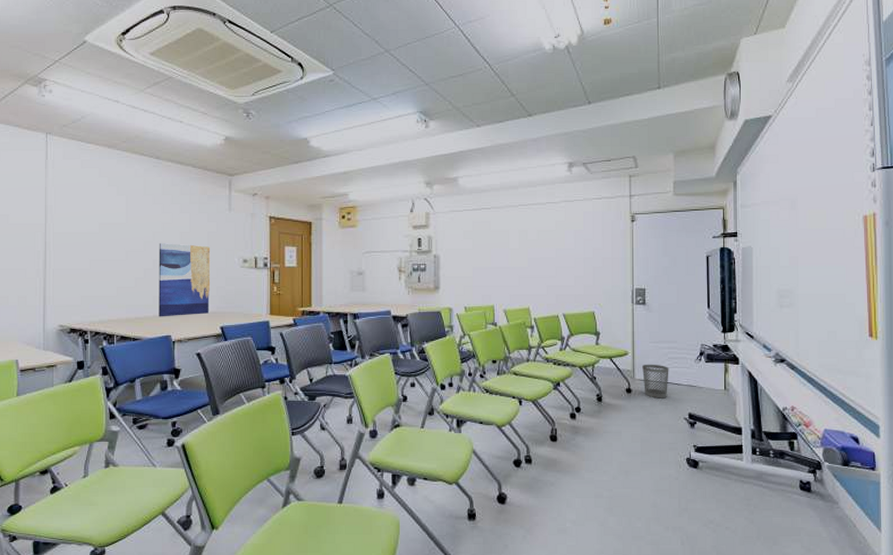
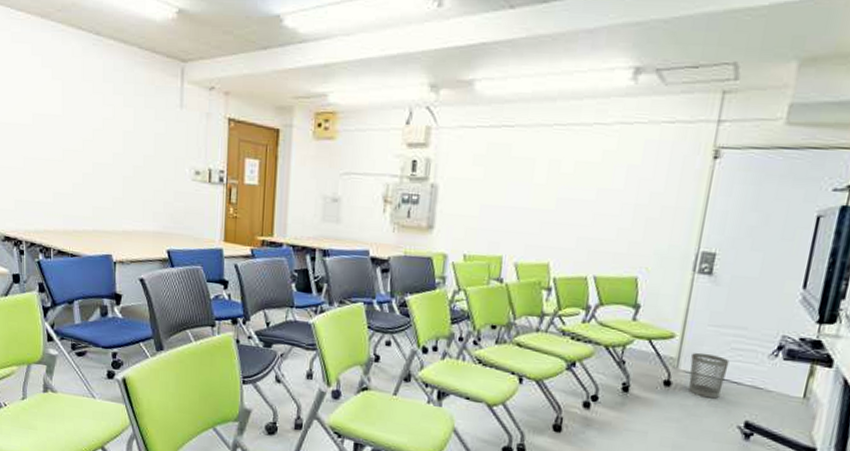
wall art: present [159,243,211,317] -> none [98,143,158,234]

